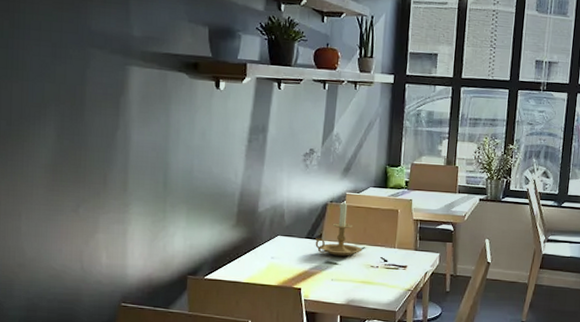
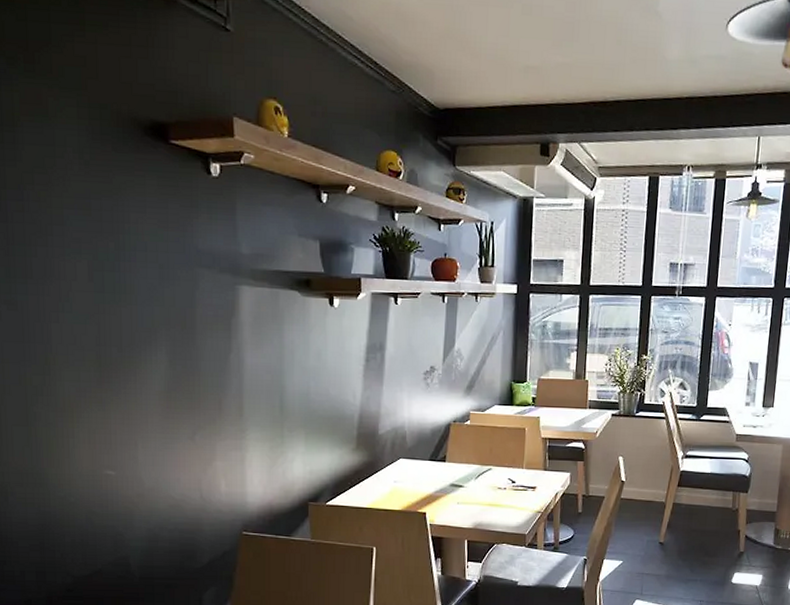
candle holder: present [315,201,362,256] -> none [439,420,489,478]

